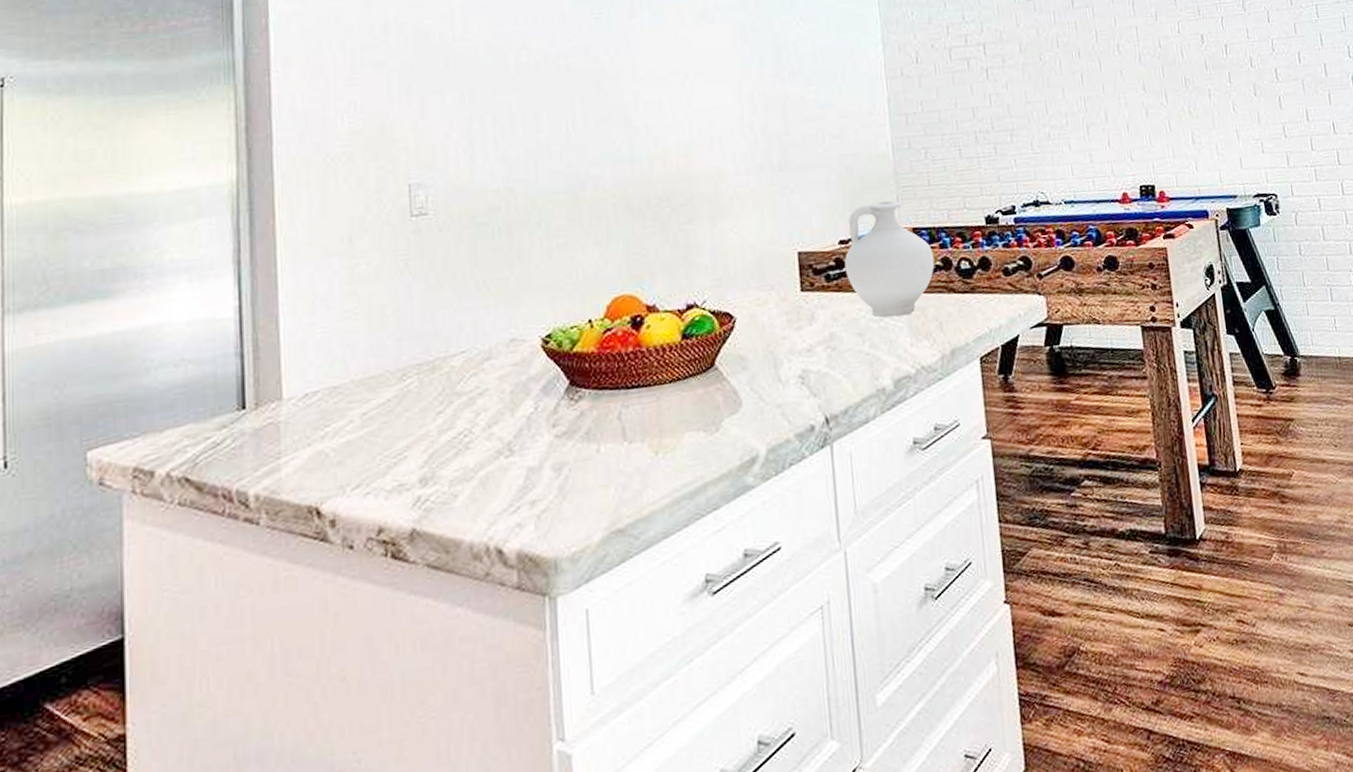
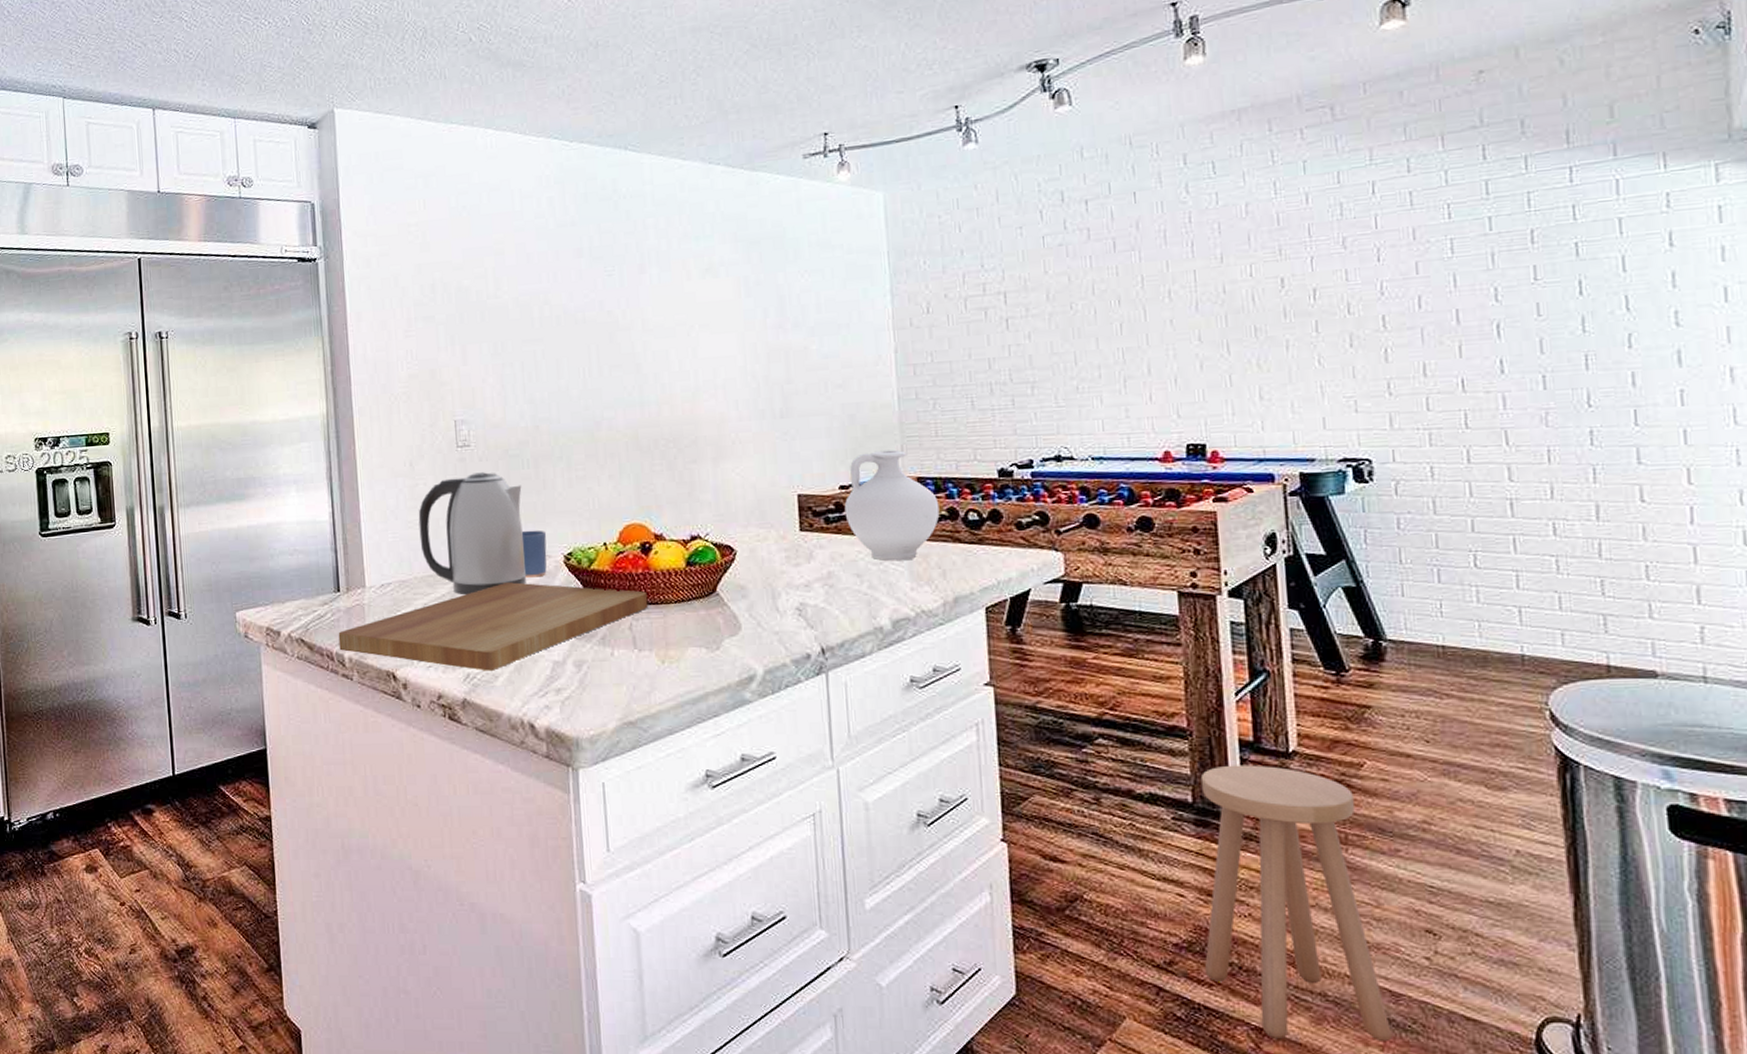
cutting board: none [240,372,640,490] -> present [338,582,649,671]
kettle: none [358,245,496,398] -> present [418,472,527,595]
mug: none [490,310,521,369] -> present [521,530,547,578]
stool: none [1170,486,1333,761] -> present [1200,765,1392,1042]

